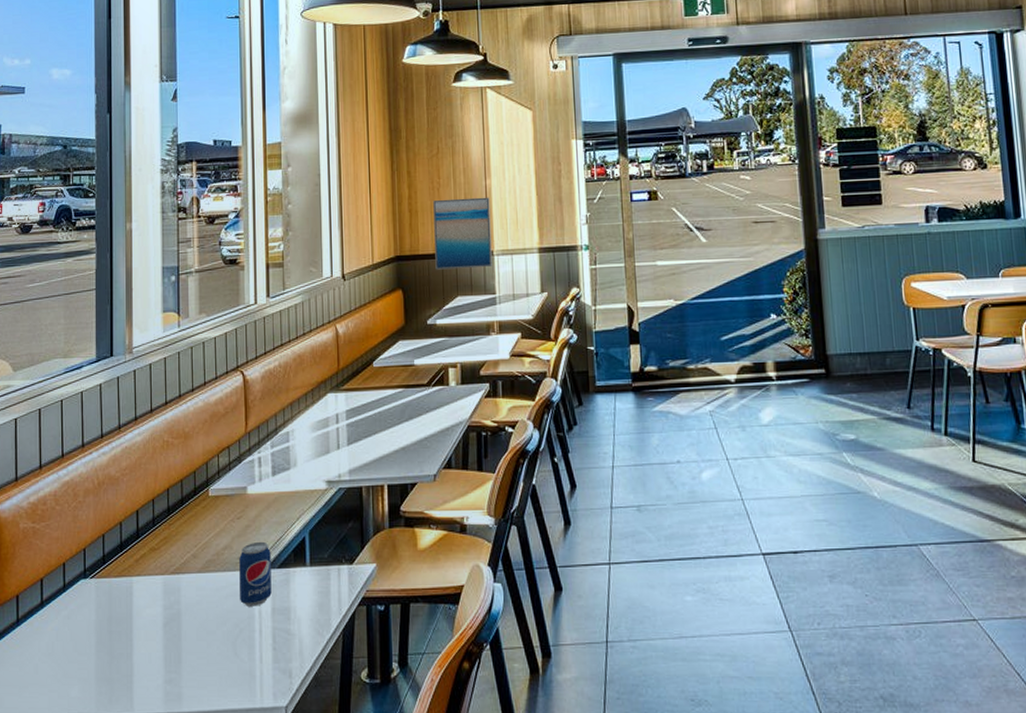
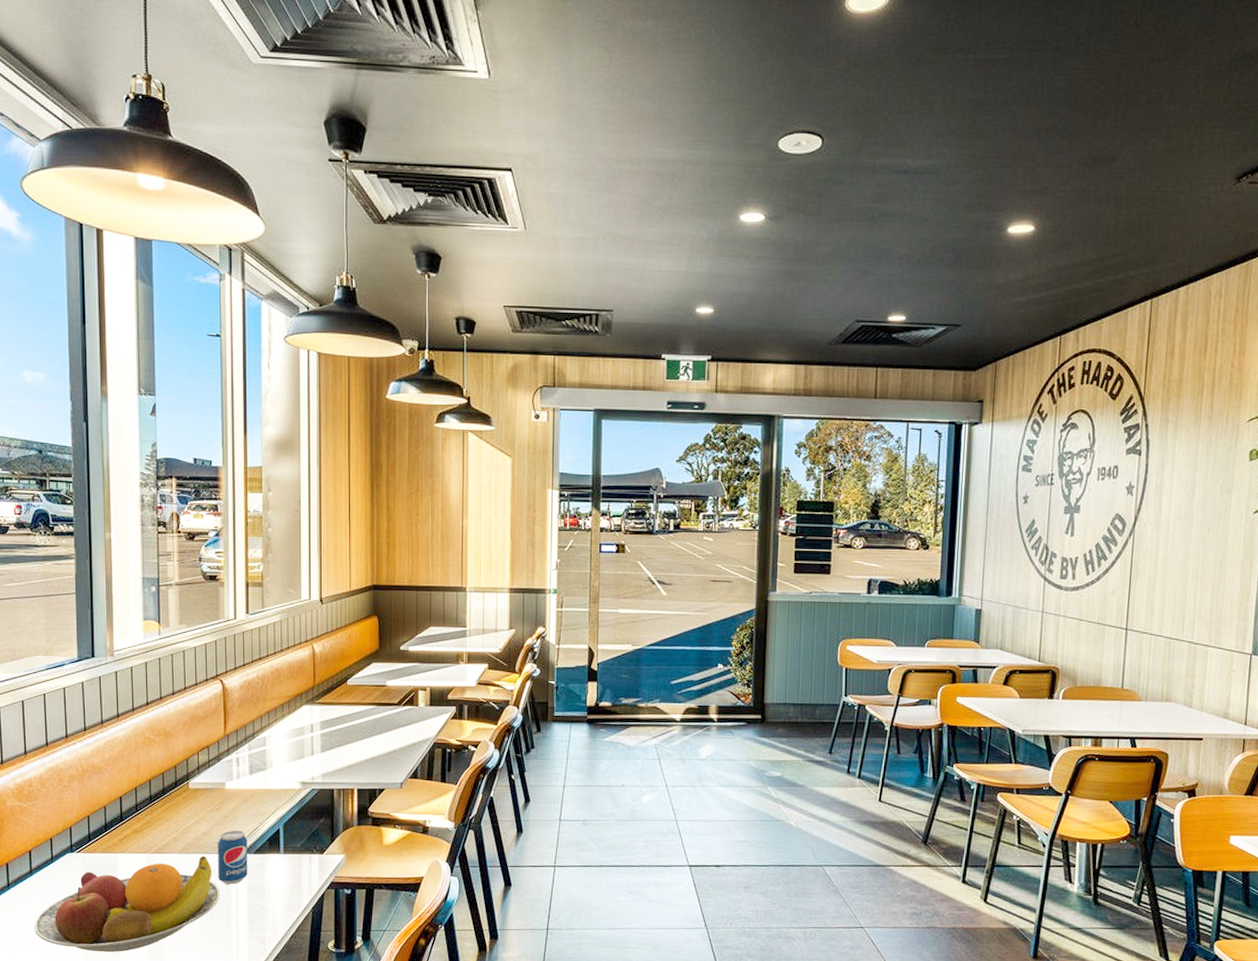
fruit bowl: none [43,573,243,697] -> present [34,855,221,953]
wall art: present [433,197,492,270] -> none [410,535,466,602]

